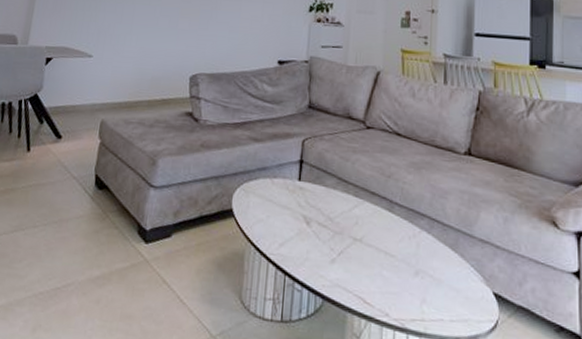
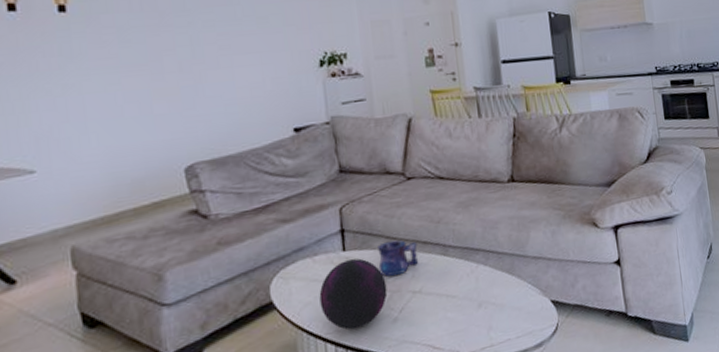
decorative orb: none [270,190,331,259] -> present [319,258,388,330]
mug: none [326,182,366,218] -> present [378,240,419,277]

